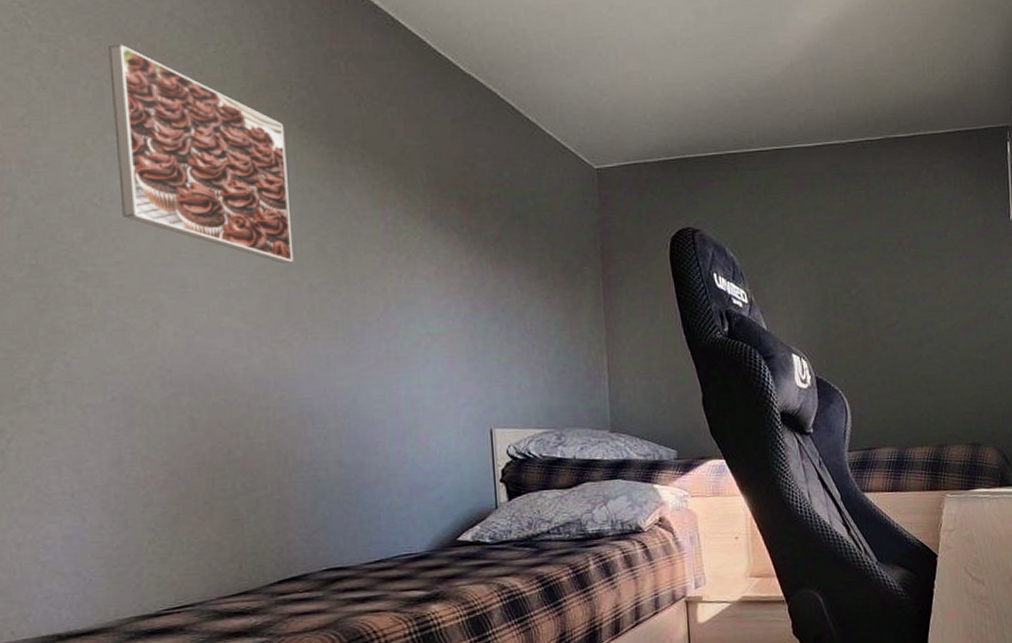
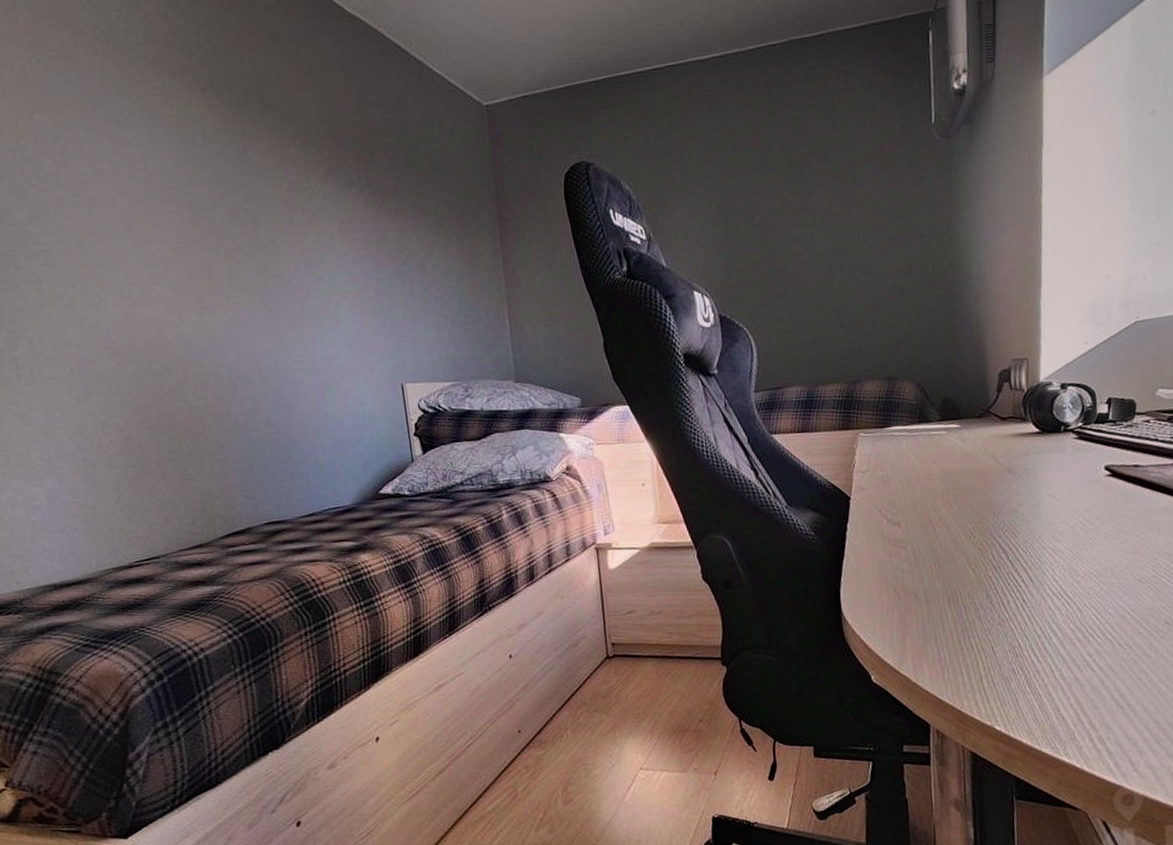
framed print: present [108,44,294,263] -> none [25,20,210,230]

